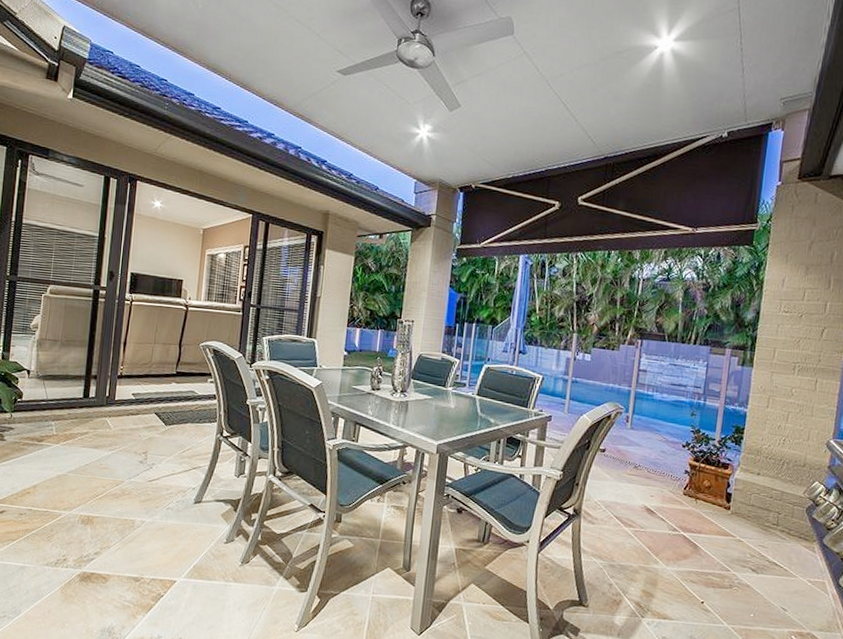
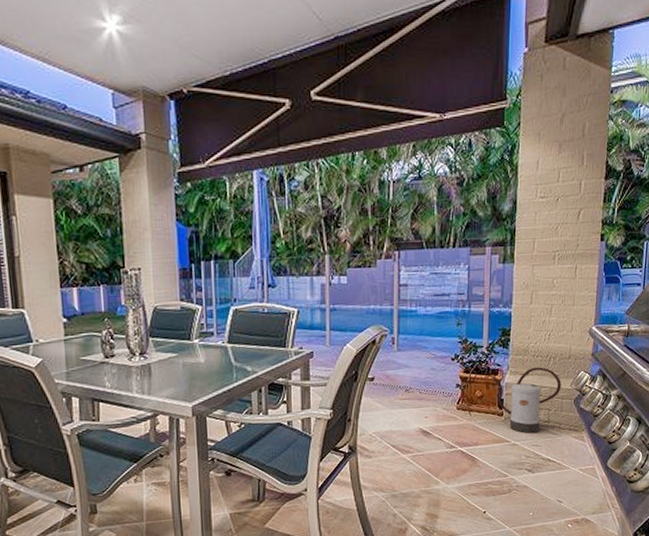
watering can: none [722,468,794,533] -> present [492,367,562,433]

